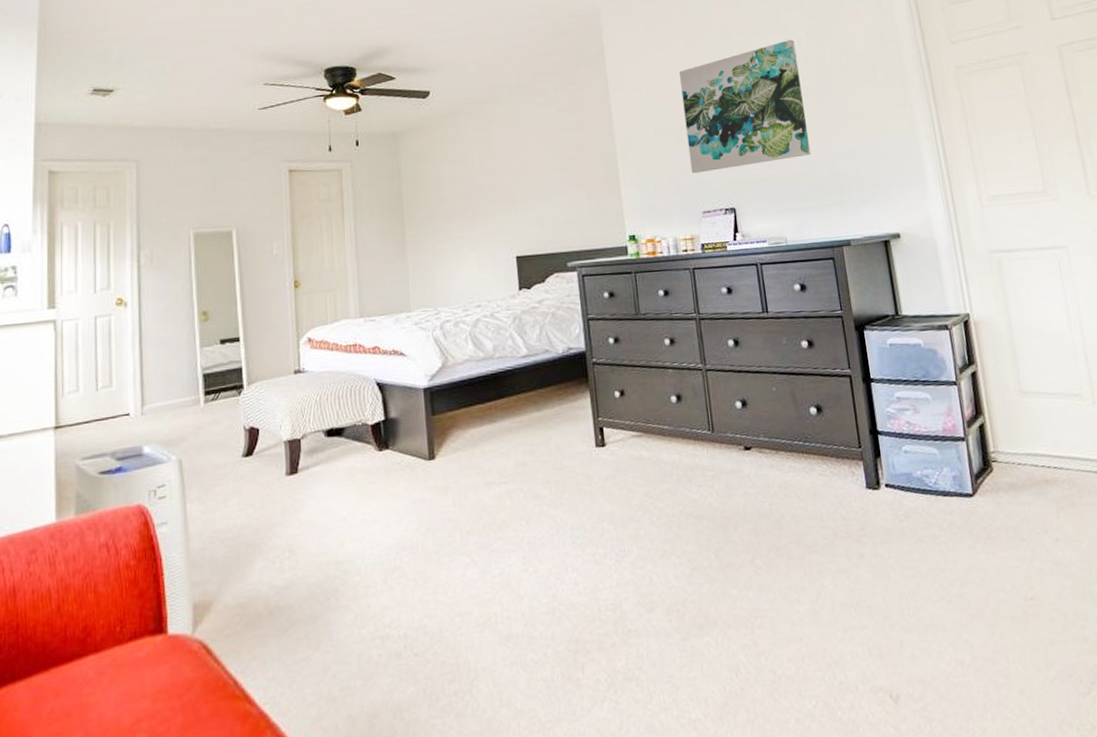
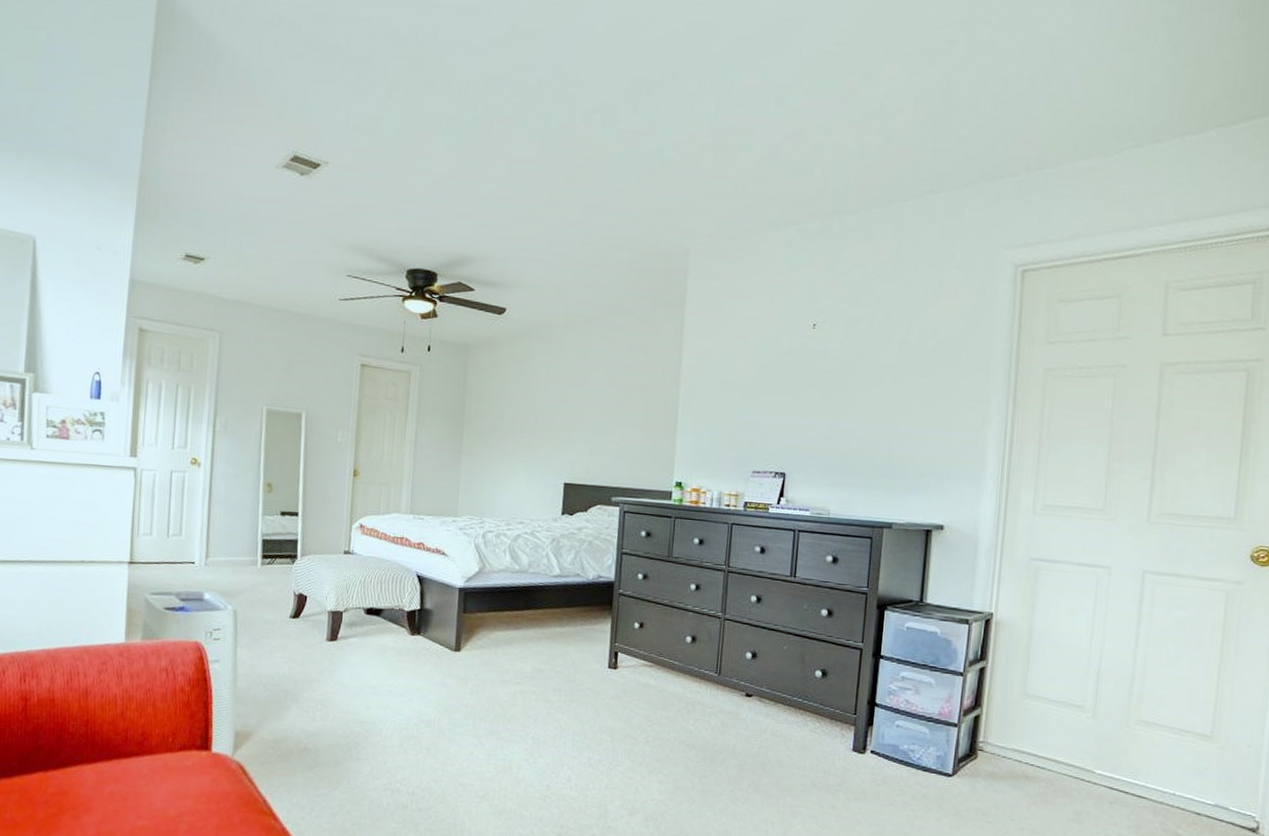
wall art: present [679,39,811,174] -> none [749,313,883,434]

